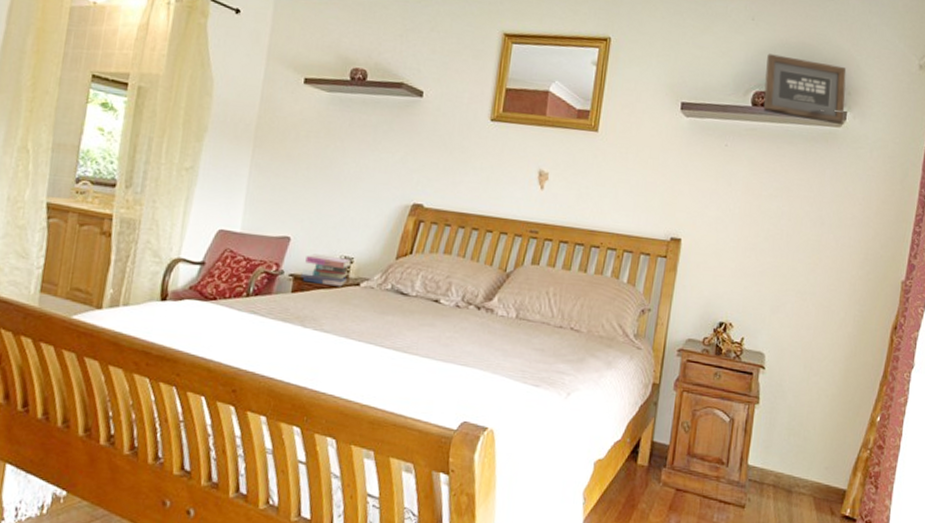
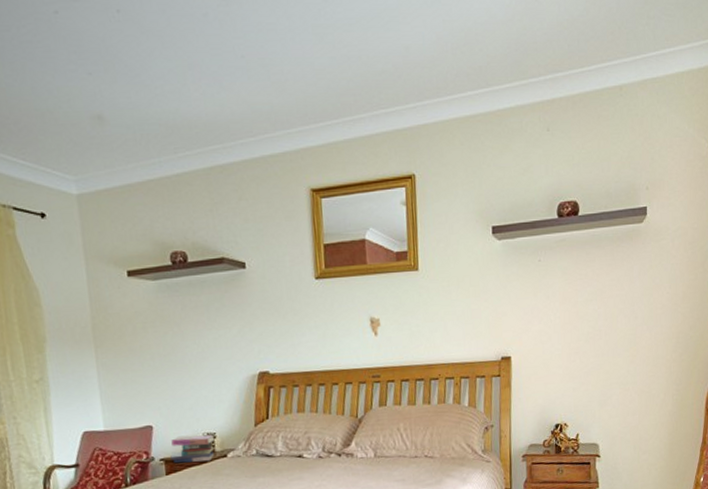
picture frame: present [763,53,847,125] -> none [566,161,645,221]

